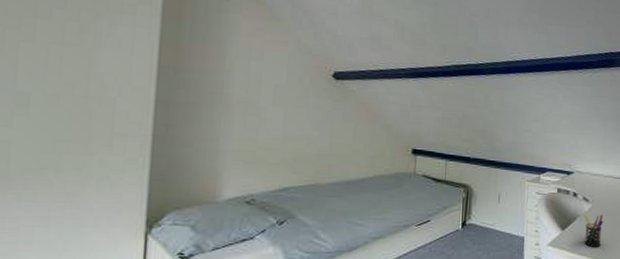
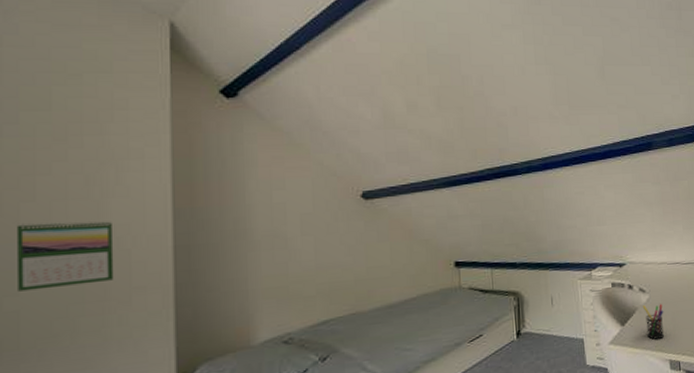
calendar: none [11,60,101,125] -> present [16,221,114,291]

